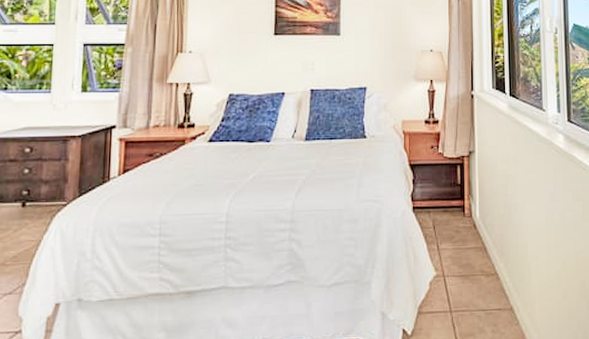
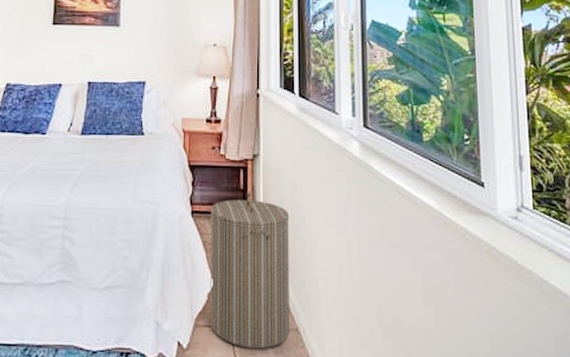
laundry hamper: none [431,185,505,330] -> present [210,191,290,349]

